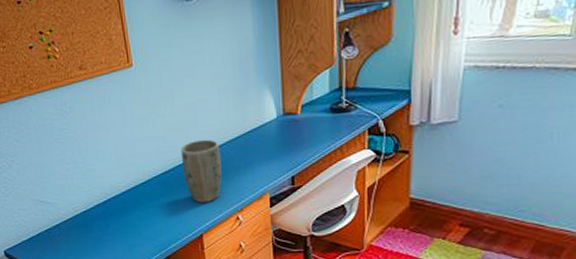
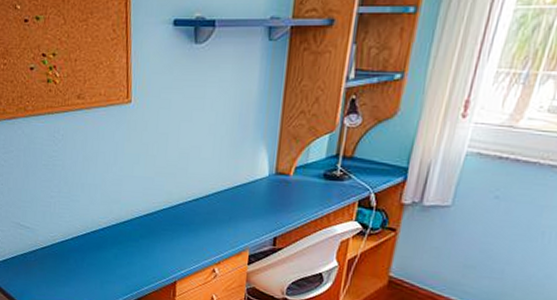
plant pot: present [180,139,222,203] -> none [166,186,207,251]

